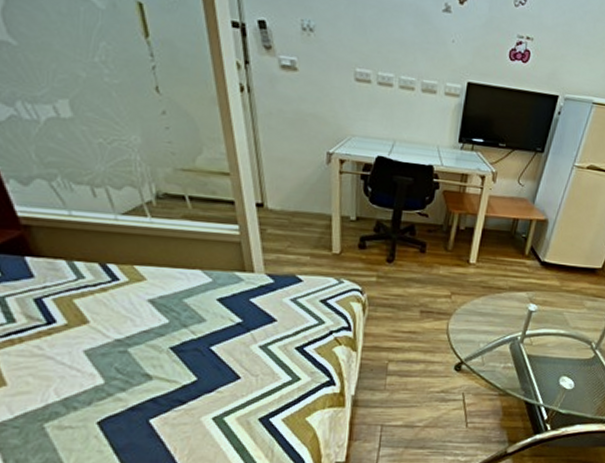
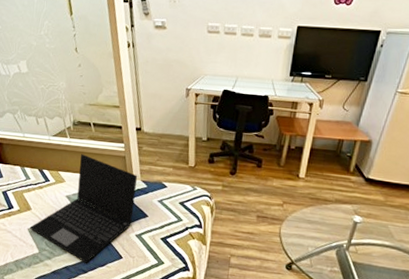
laptop: none [86,240,261,391] -> present [29,154,138,263]

